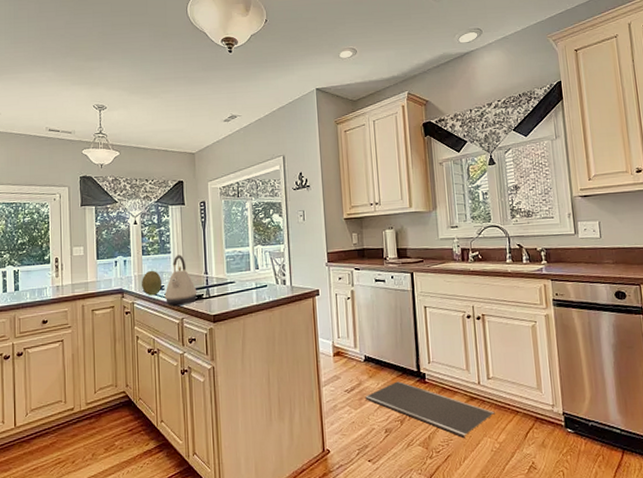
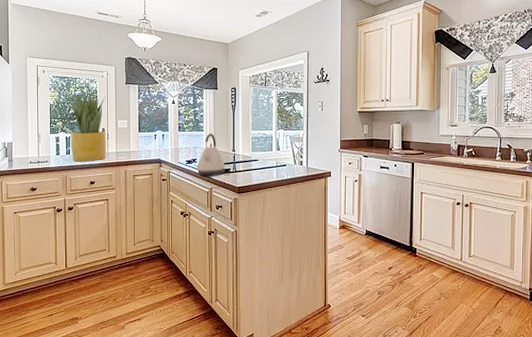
planter: none [13,218,60,299] -> present [66,93,107,162]
fruit: present [142,270,162,296] -> none [177,145,194,167]
door mat: present [365,381,495,438] -> none [364,253,472,303]

